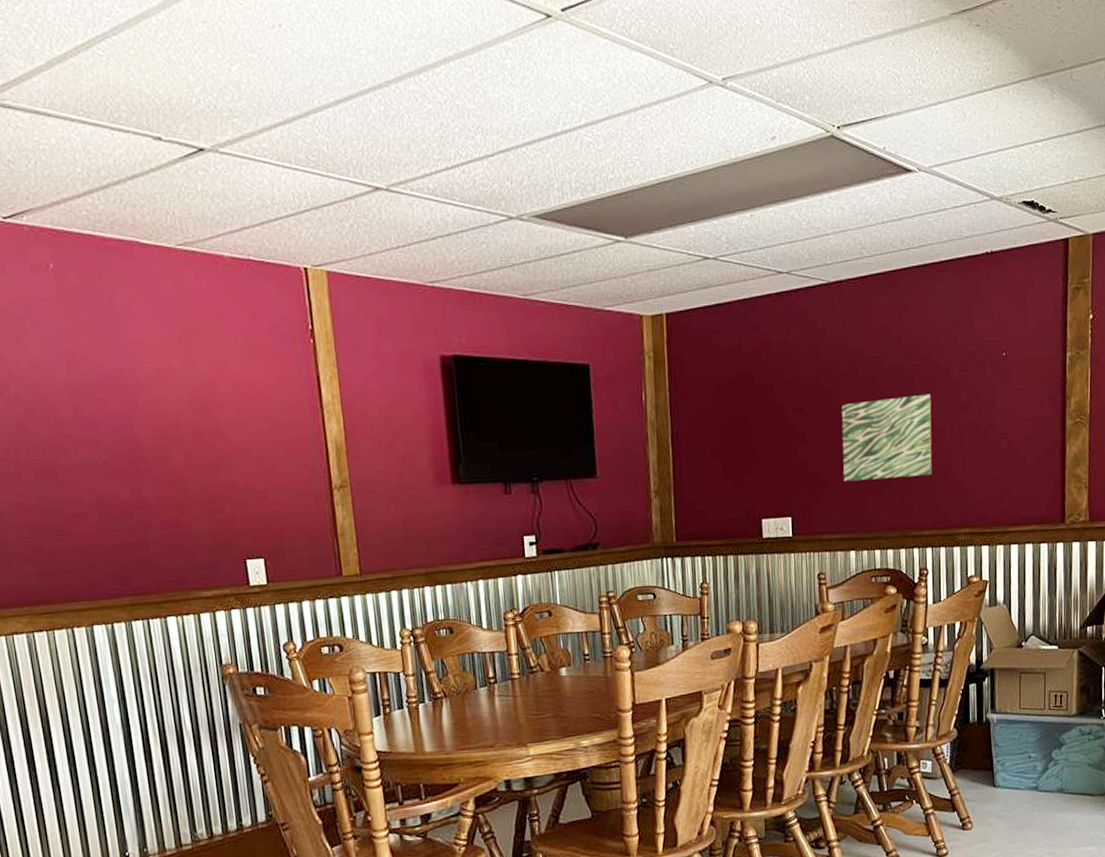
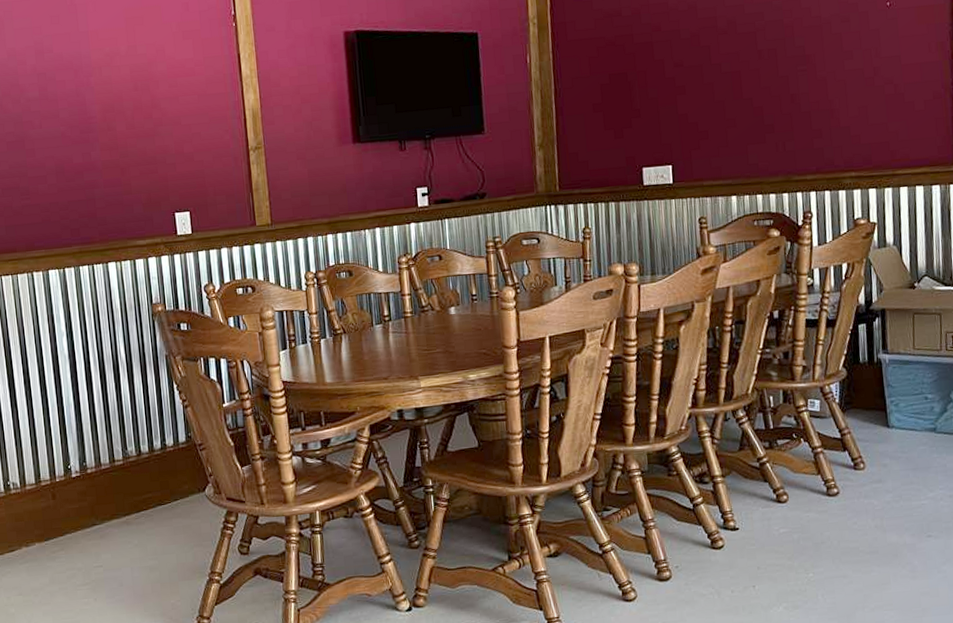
wall art: present [841,394,932,482] -> none [721,45,815,131]

